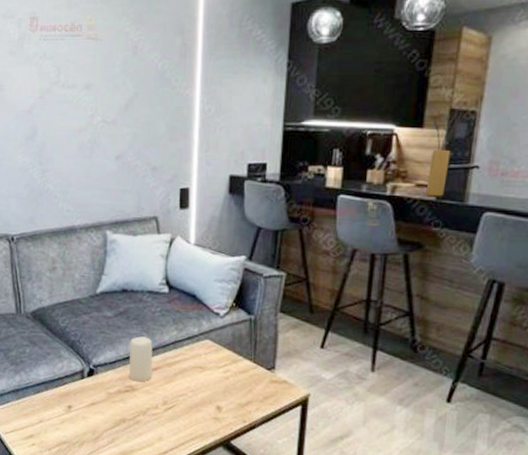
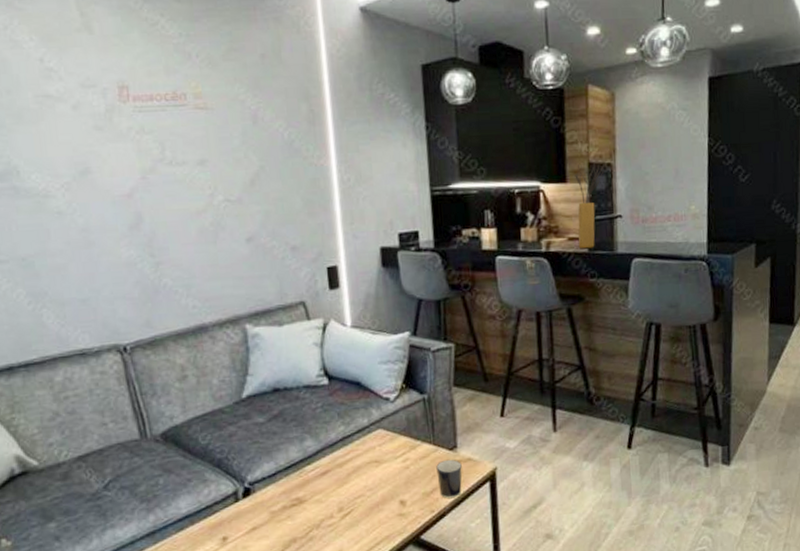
candle: present [128,336,153,382] -> none [289,438,322,492]
mug: none [253,378,277,414] -> present [436,459,463,499]

